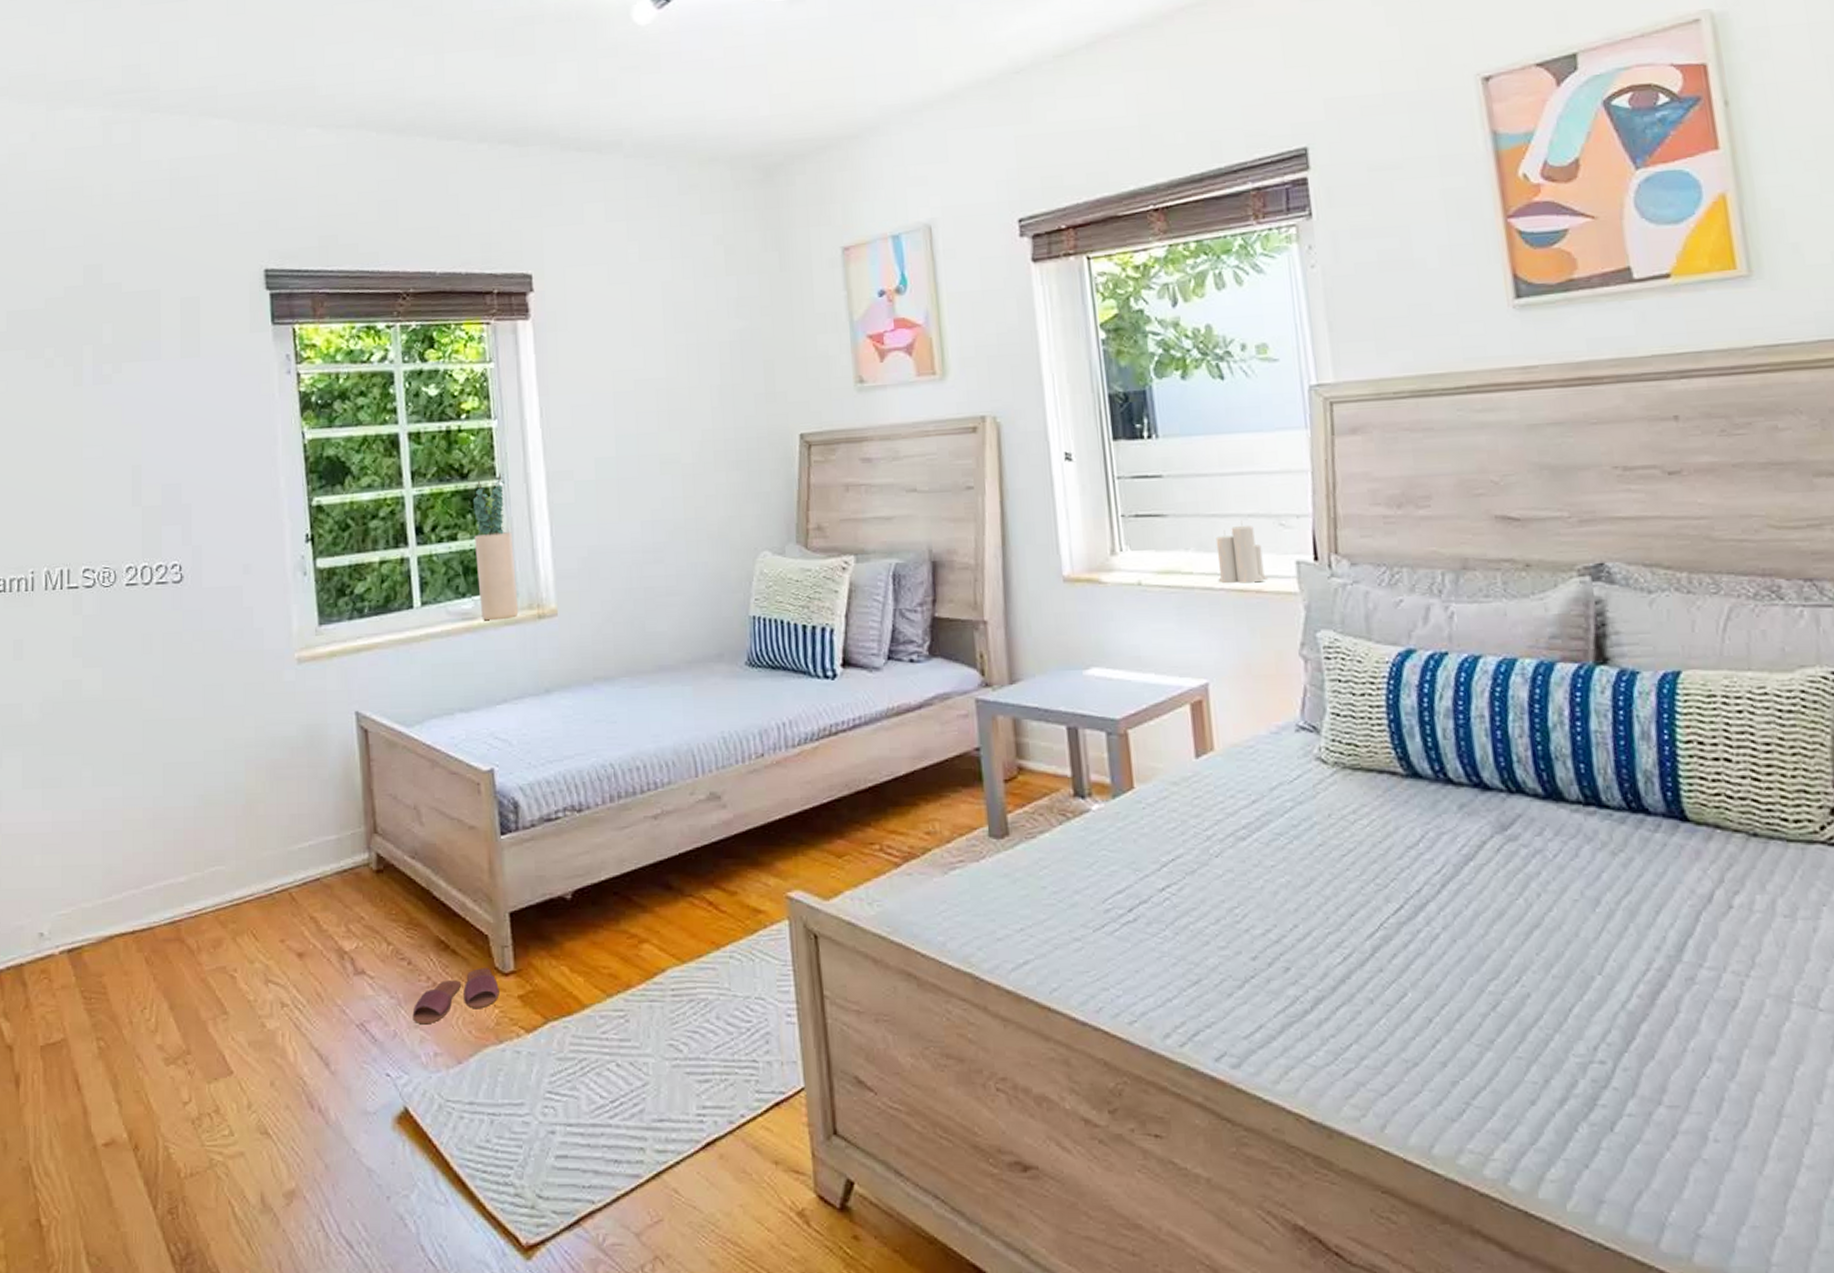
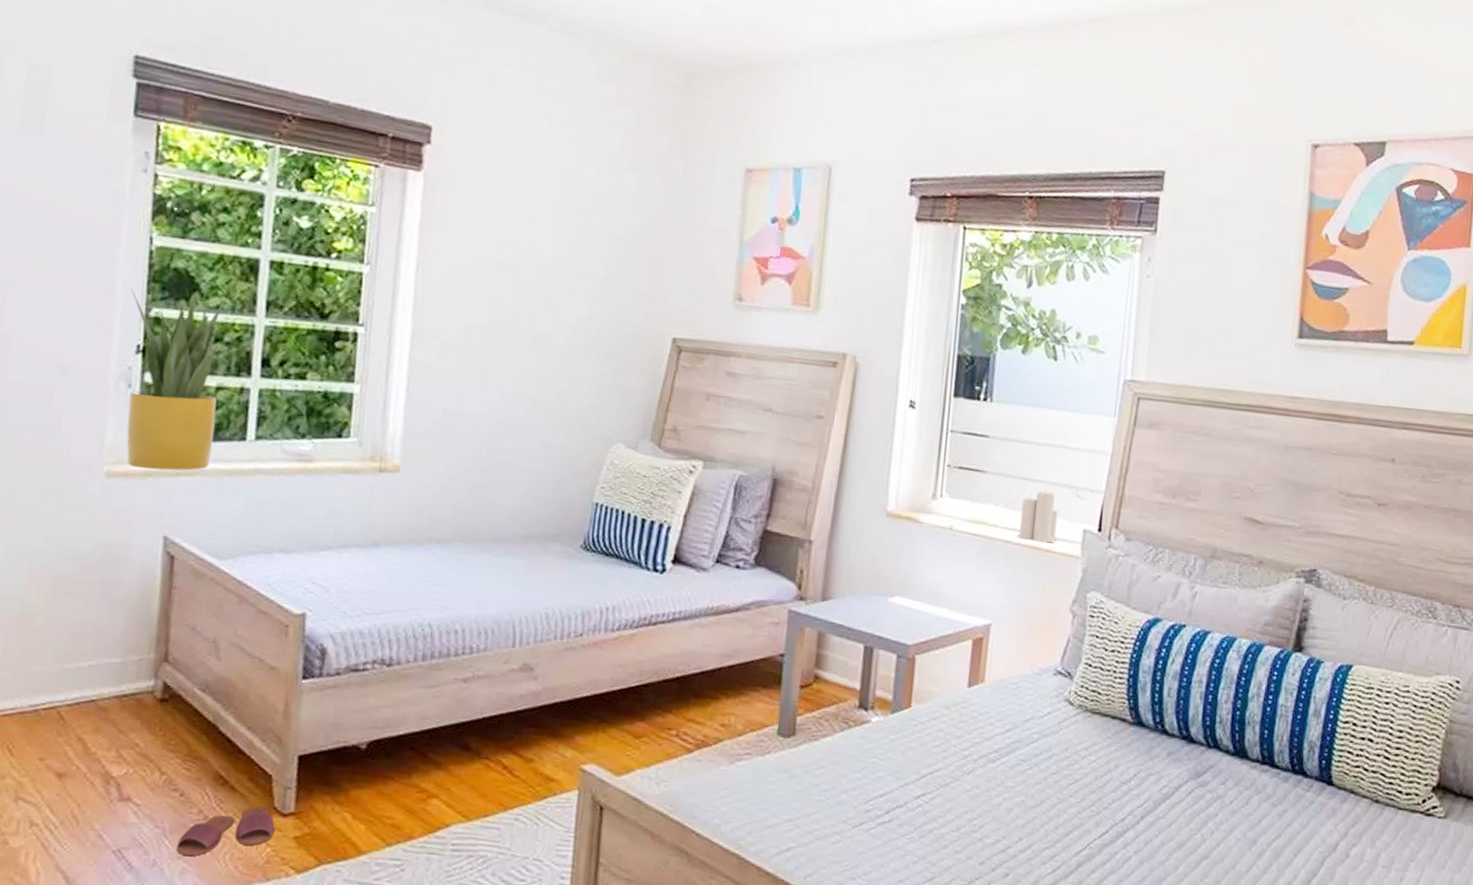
planter: none [293,475,385,651] -> present [126,290,228,471]
vase: present [474,473,519,621] -> none [319,320,367,468]

